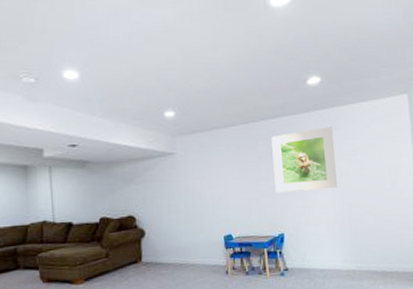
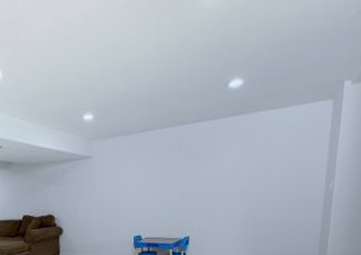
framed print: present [271,127,337,193] -> none [185,134,248,198]

